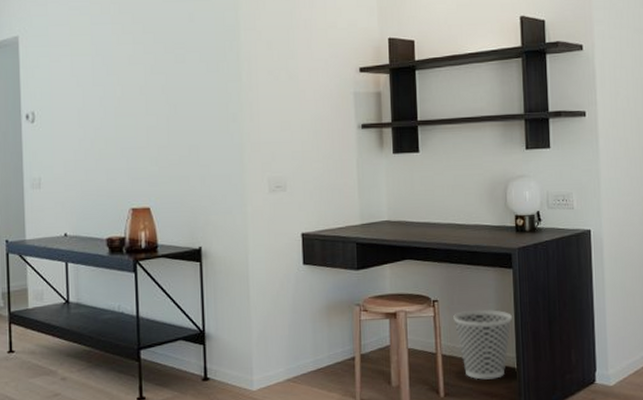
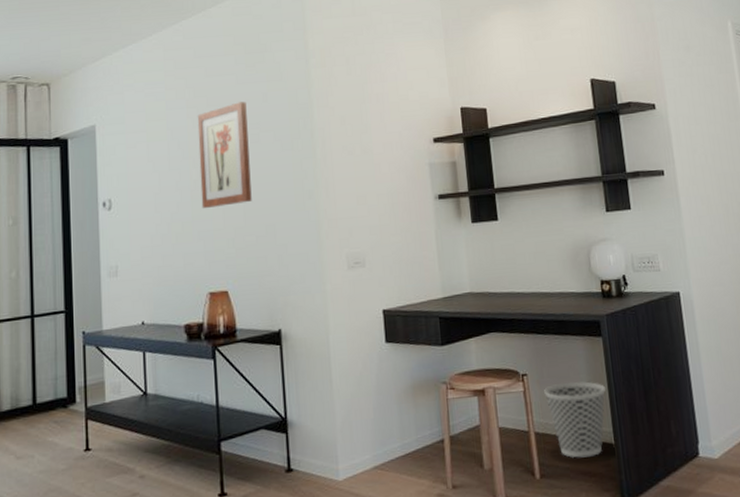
wall art: none [122,20,176,127] -> present [197,101,252,209]

